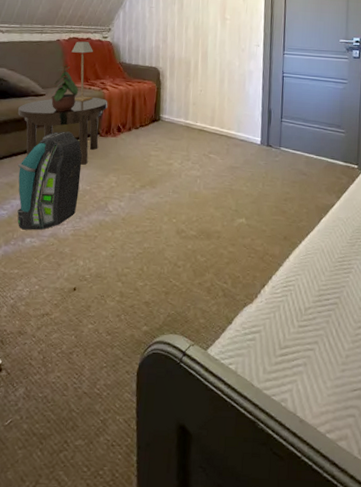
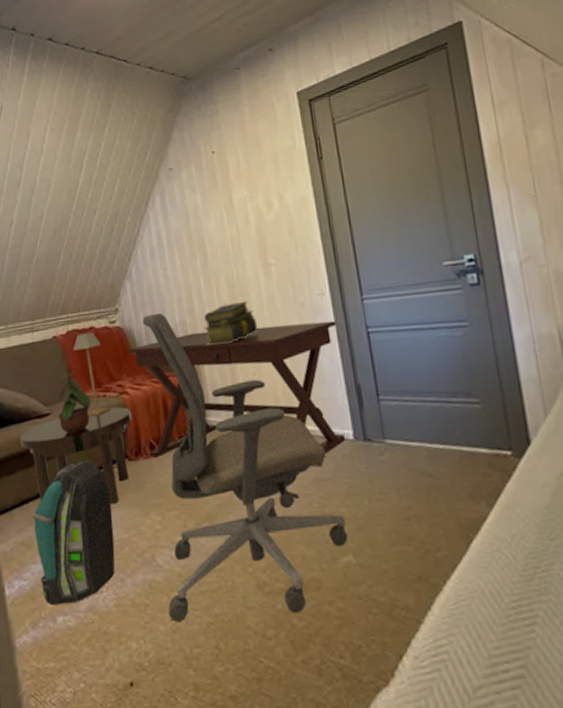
office chair: none [110,37,244,252] -> present [142,313,348,623]
desk: none [112,55,263,151] -> present [127,320,346,458]
stack of books: none [172,40,210,67] -> present [204,300,258,345]

